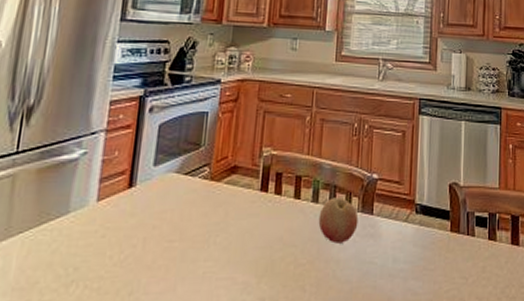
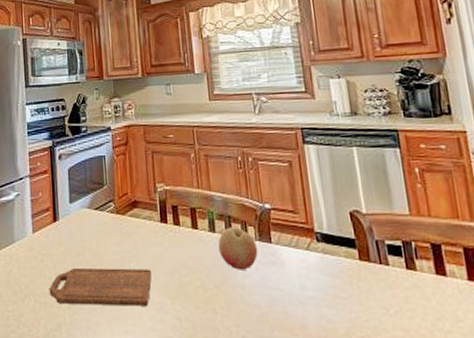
cutting board: none [106,243,241,289] -> present [49,267,152,306]

